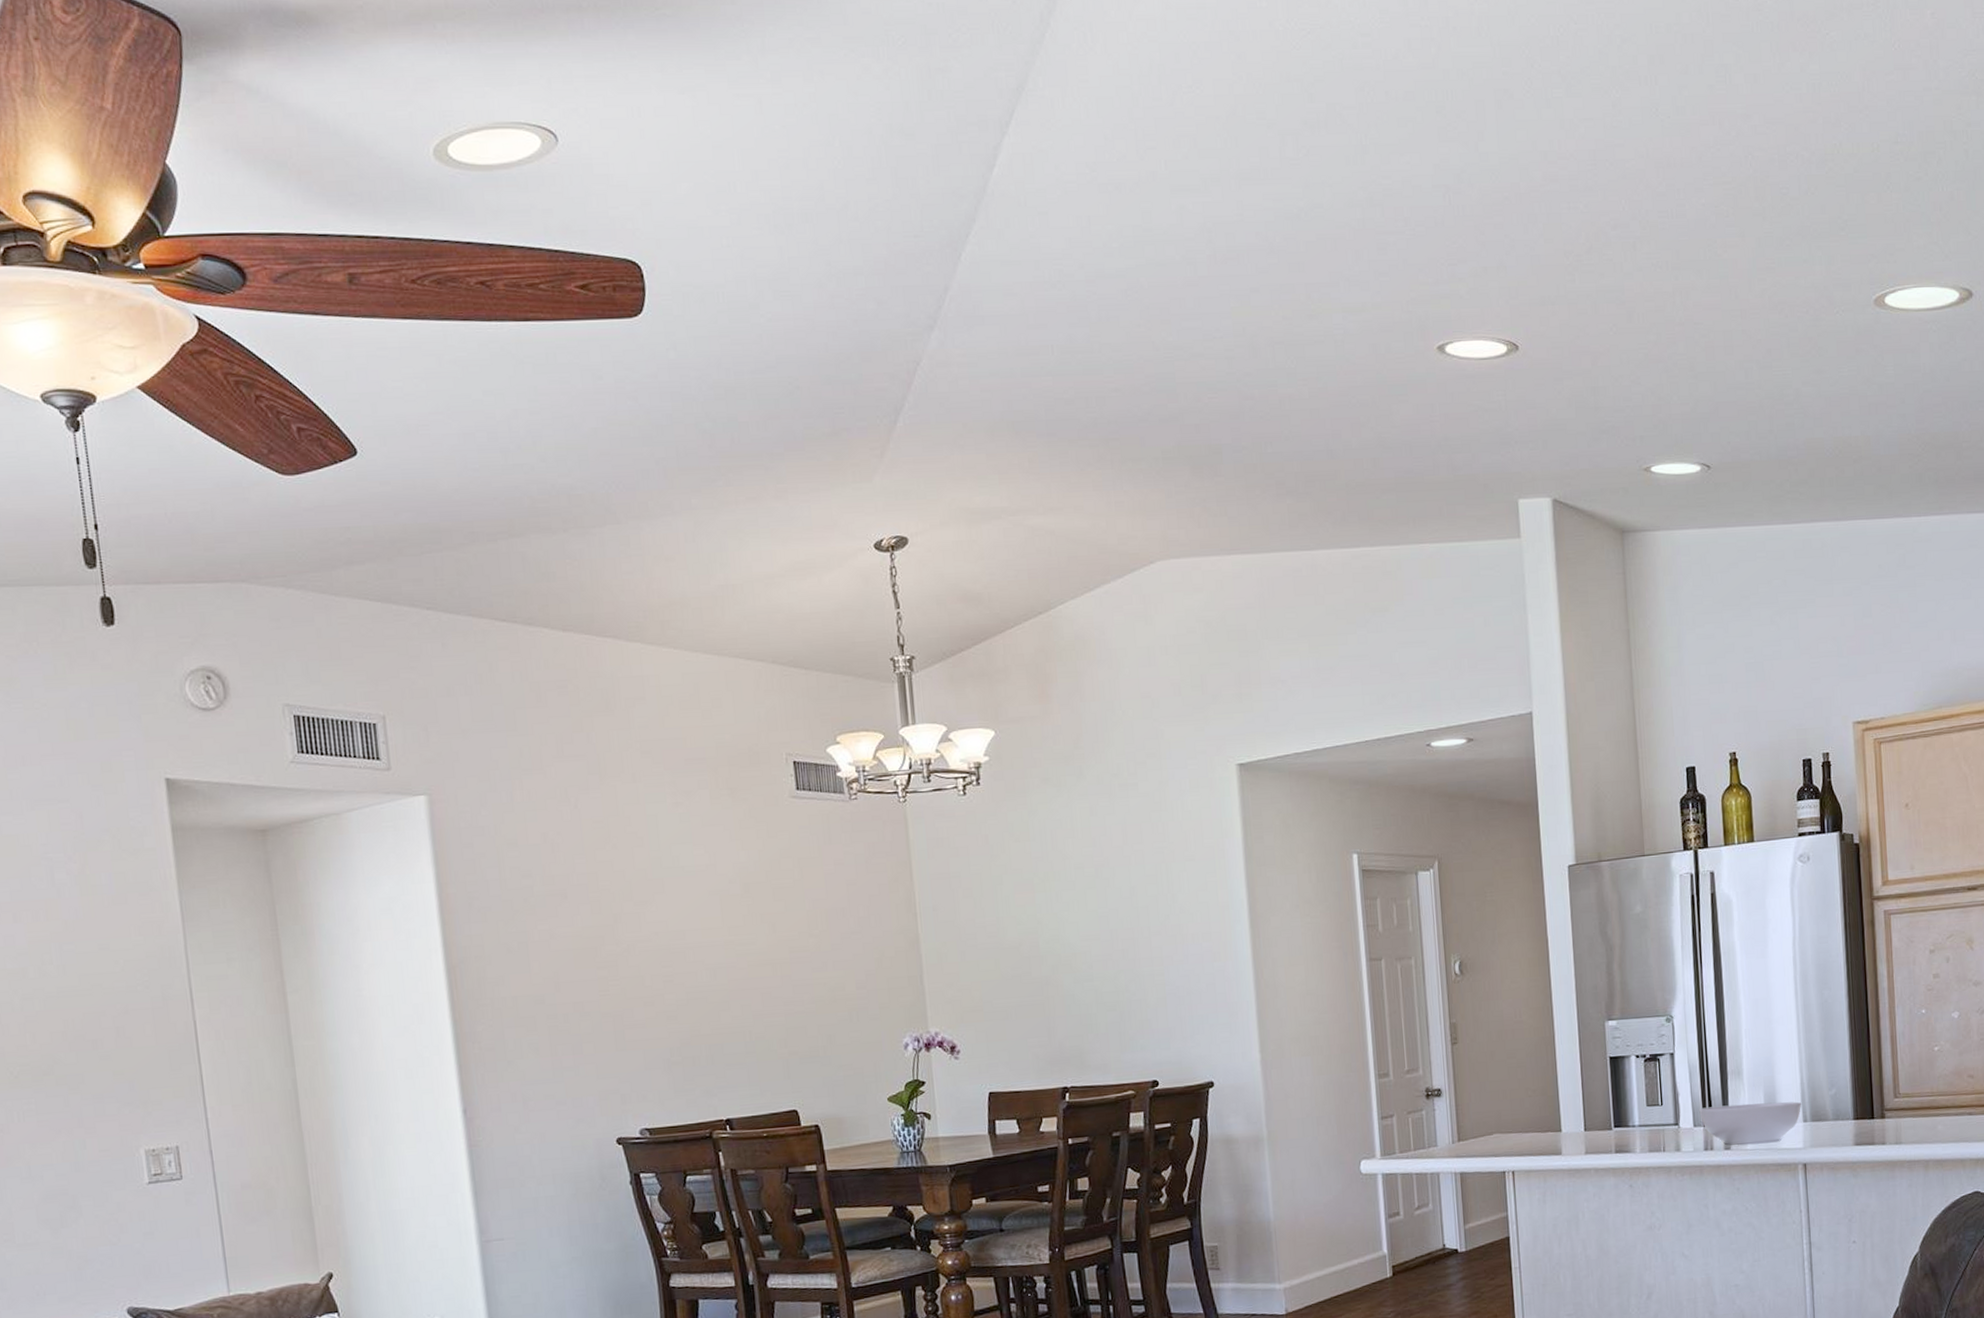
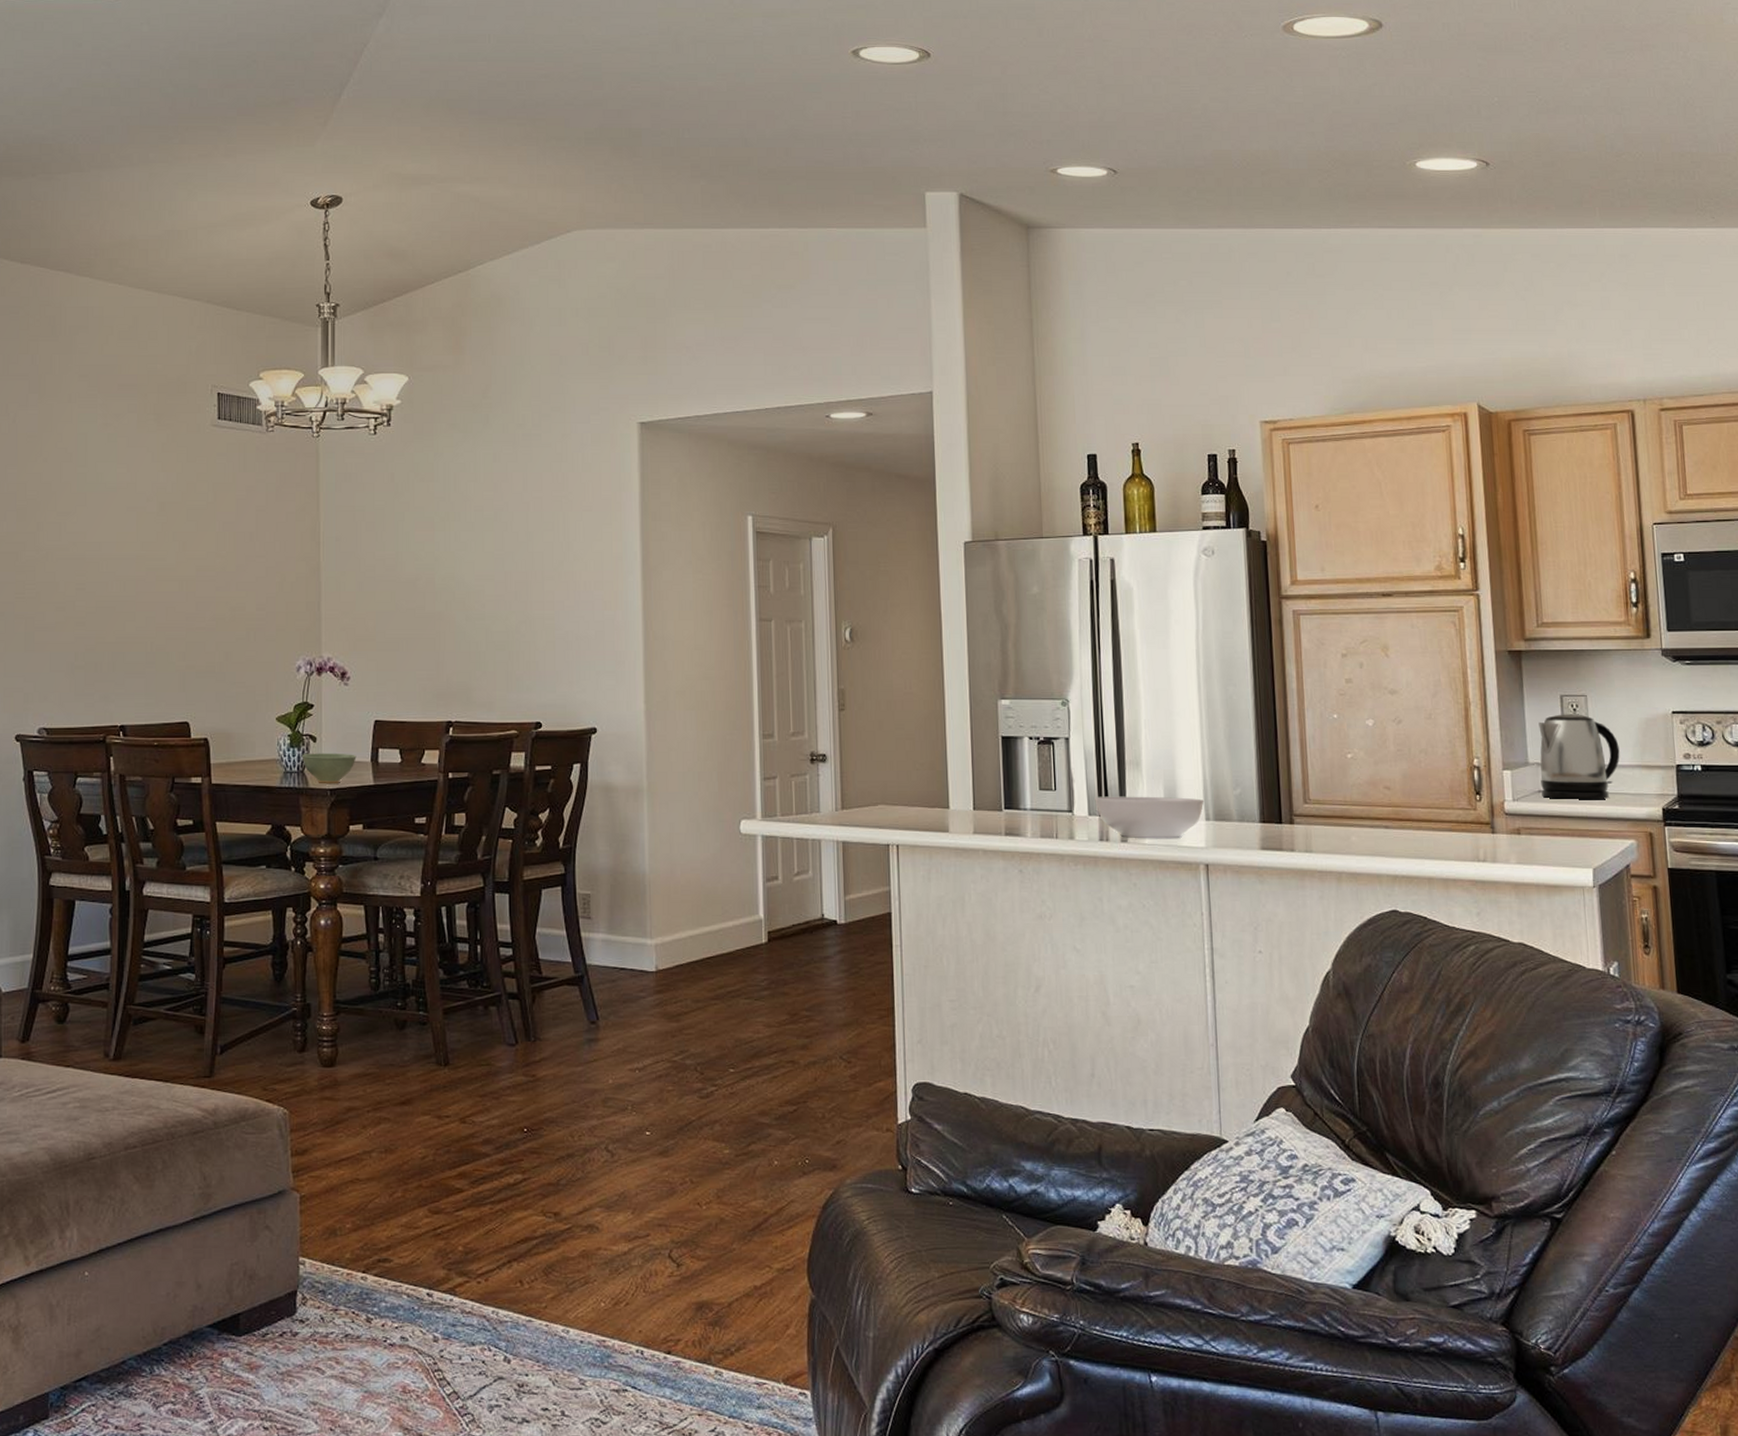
bowl: none [917,1128,974,1162] -> present [301,753,357,785]

